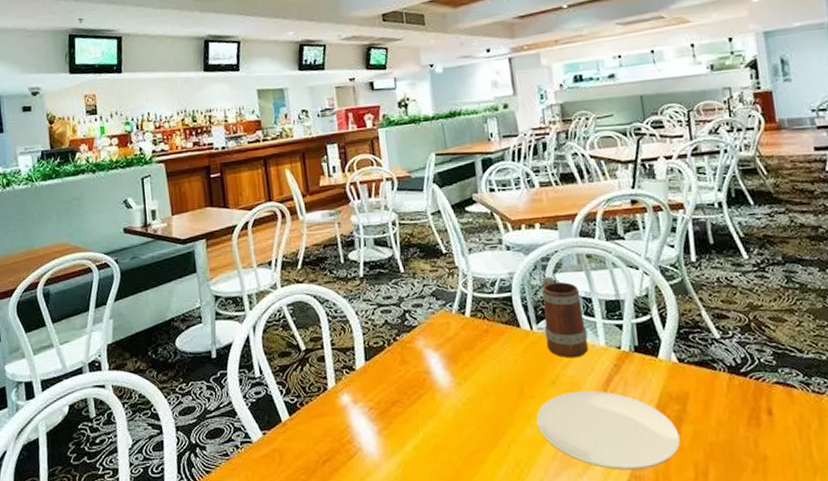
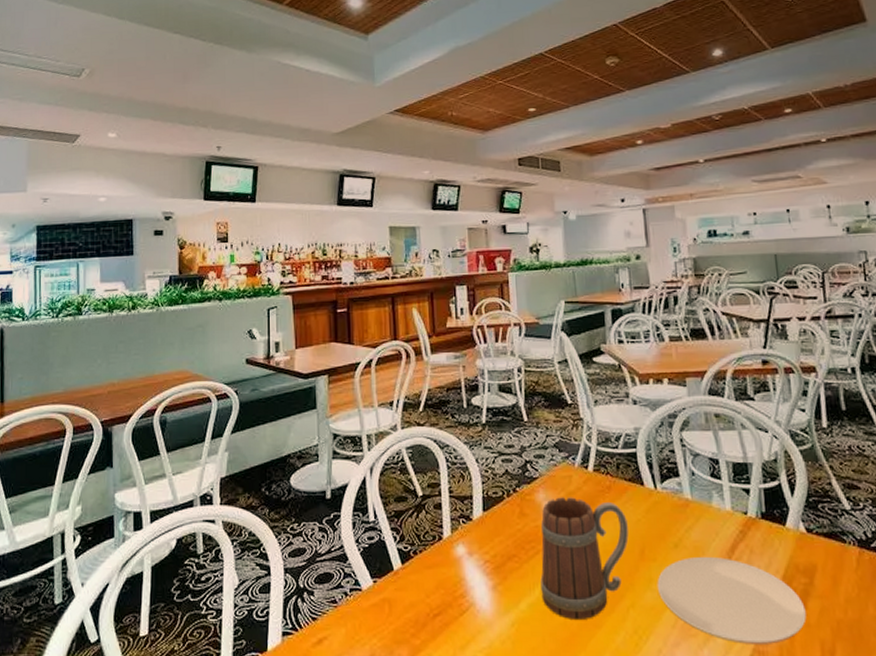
beer mug: none [422,342,507,457] -> present [540,497,629,619]
beer mug: present [542,276,588,358] -> none [668,434,714,521]

